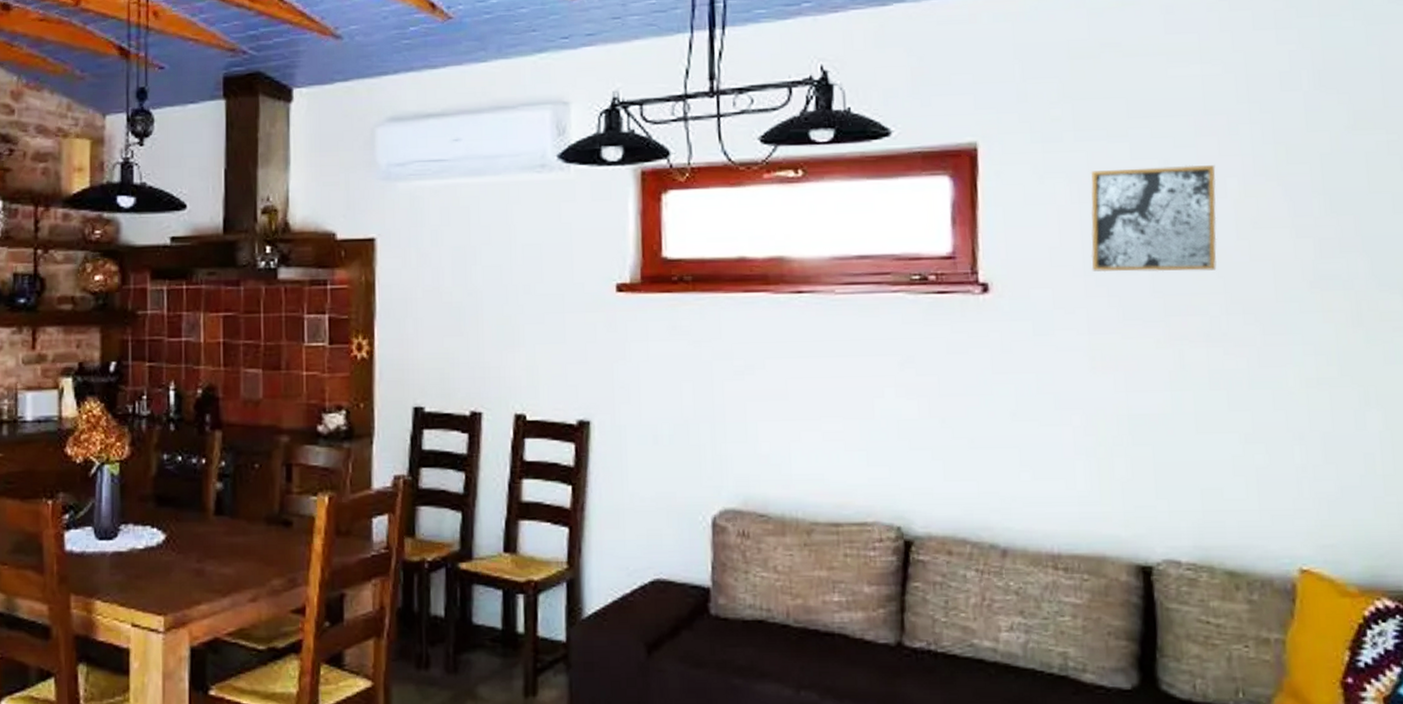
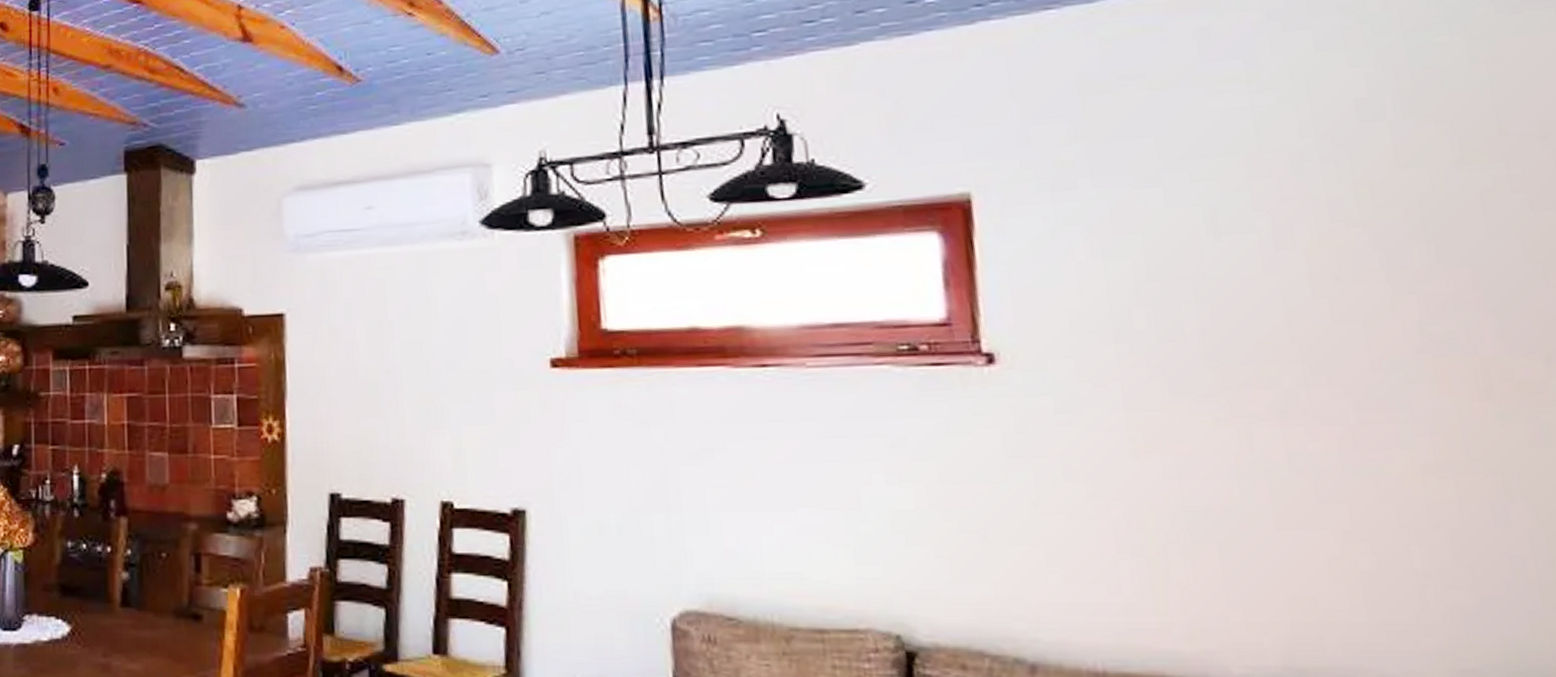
wall art: present [1090,165,1217,273] -> none [1115,211,1289,339]

